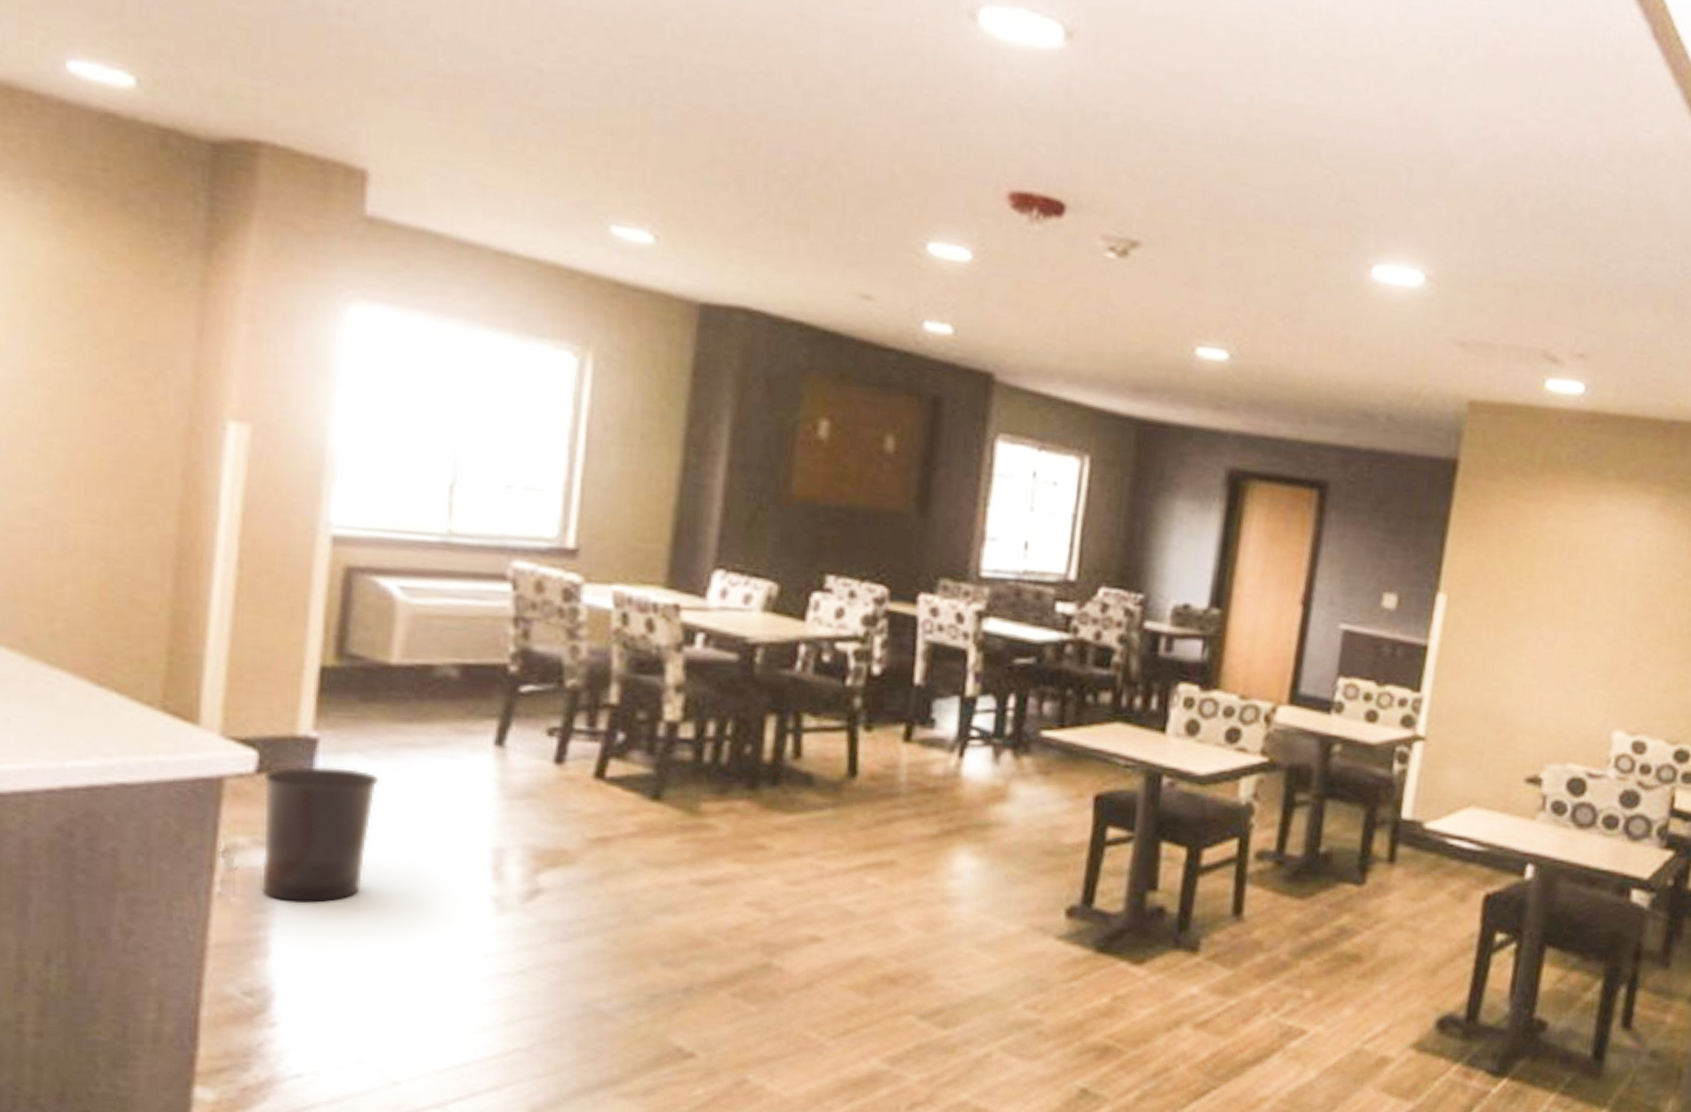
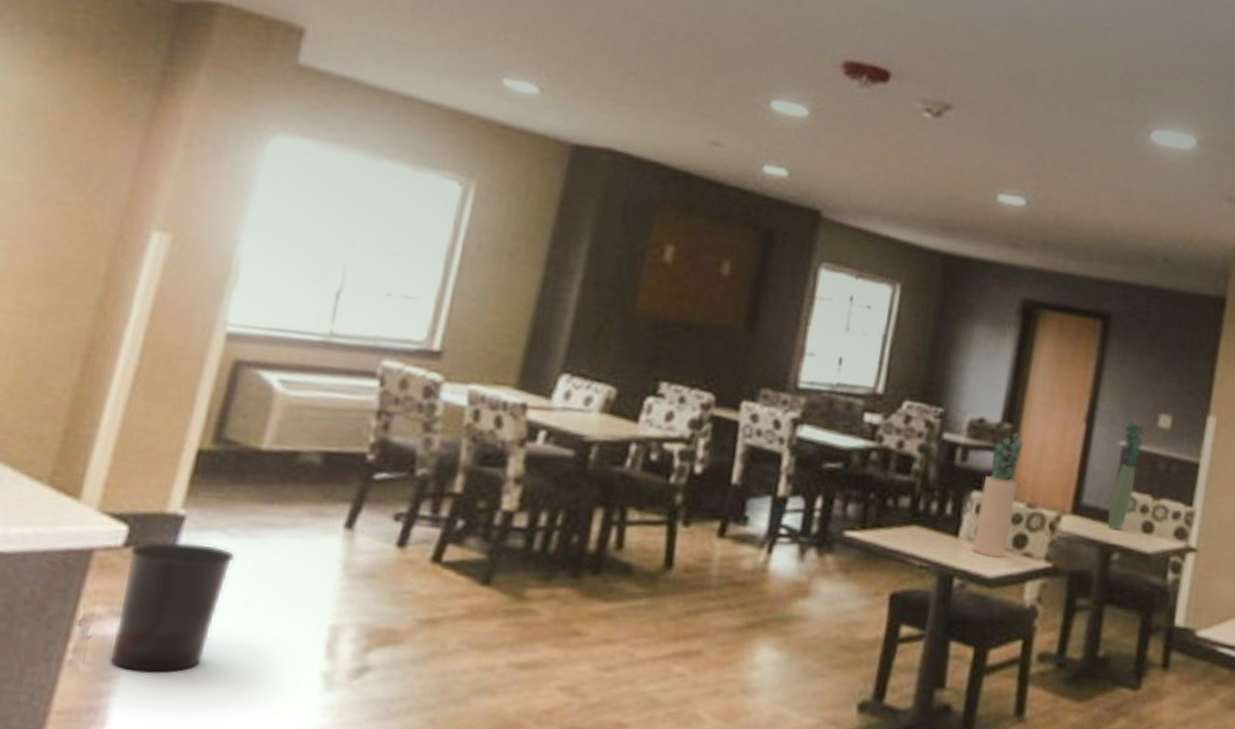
vase: none [1182,613,1234,754] -> present [973,427,1023,558]
vase: none [1327,597,1369,722] -> present [1106,416,1146,532]

